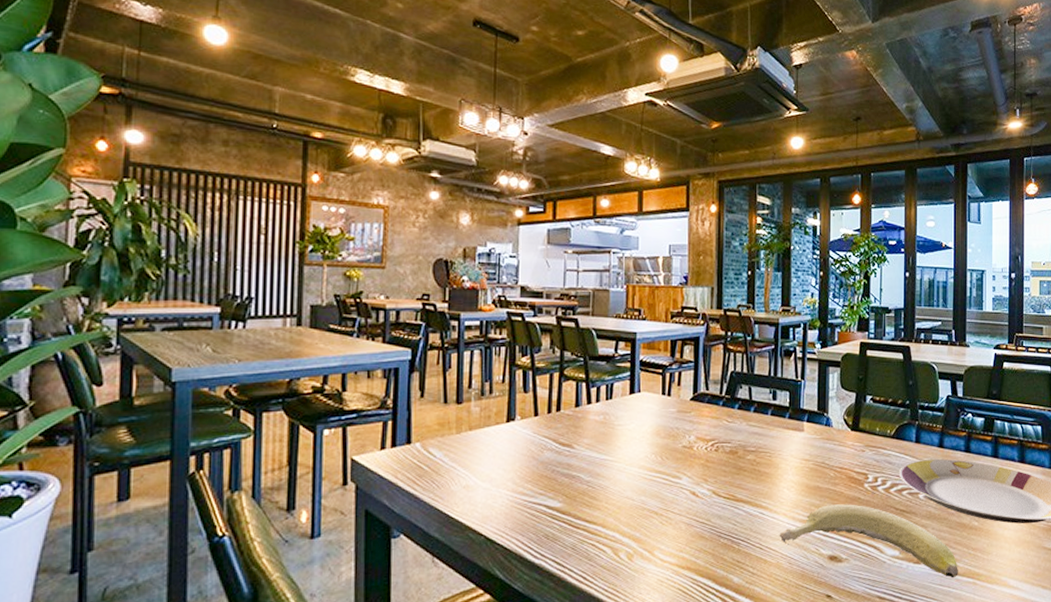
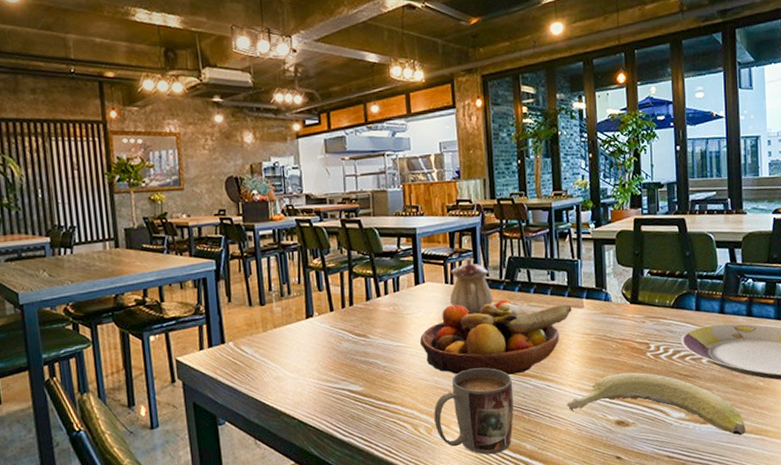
fruit bowl: none [630,416,792,499] -> present [420,299,572,375]
mug: none [637,489,725,587] -> present [434,367,514,455]
teapot: none [665,368,711,429] -> present [449,257,493,313]

